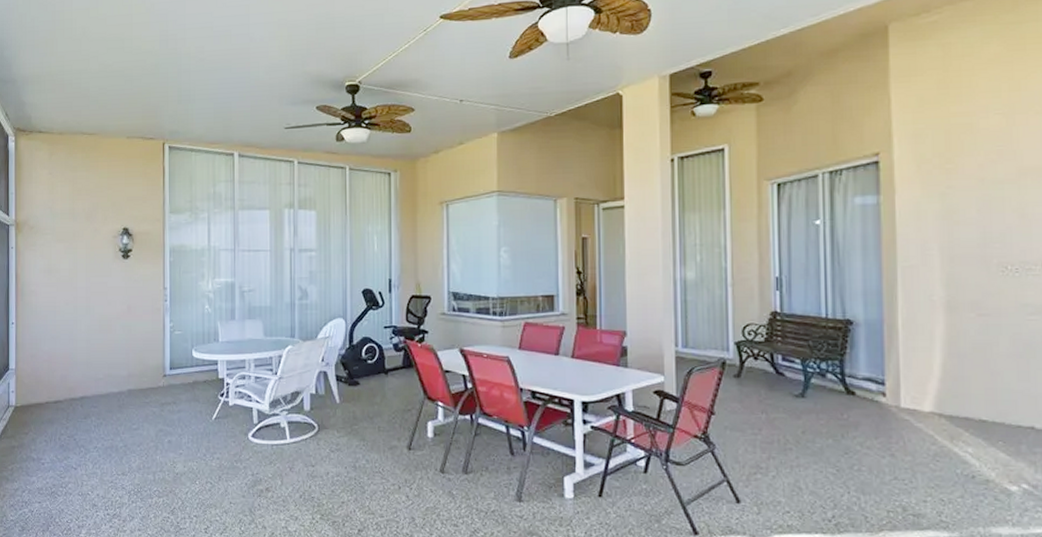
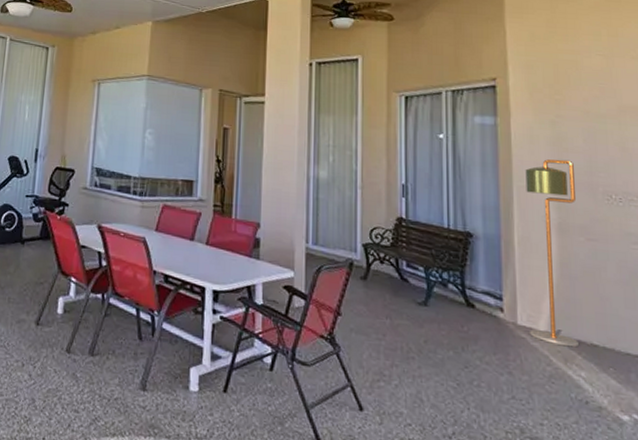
floor lamp: none [911,233,967,425] -> present [525,159,580,348]

